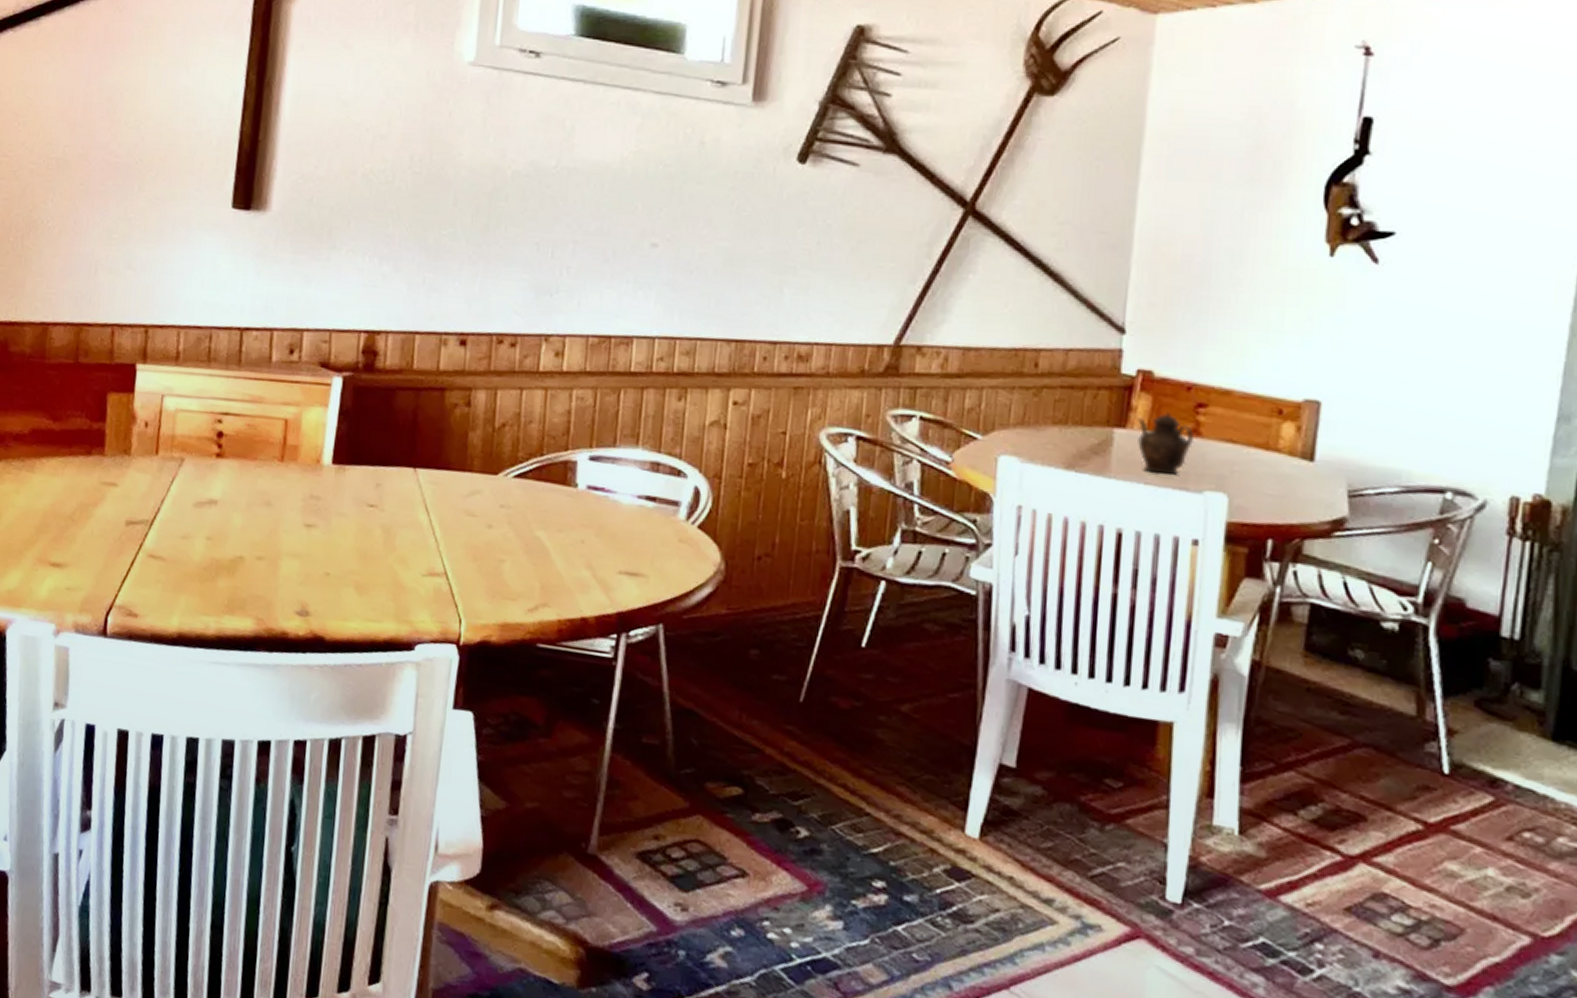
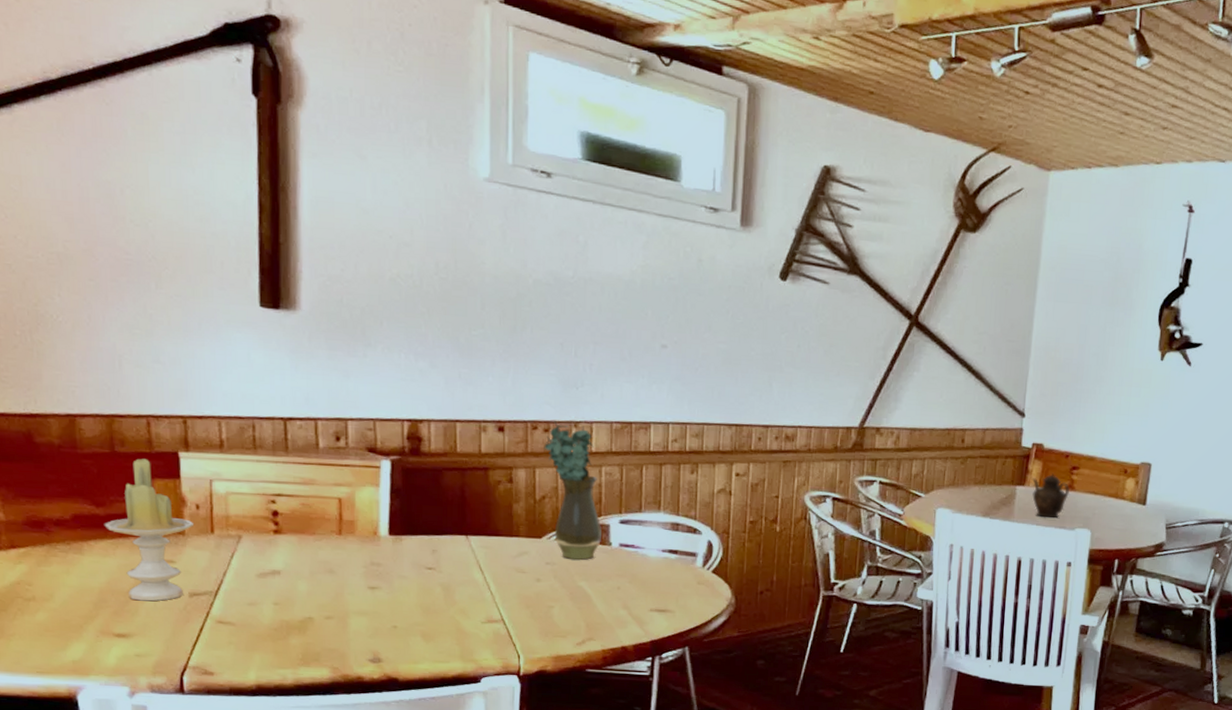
candle: none [57,370,141,529] -> present [104,458,195,602]
vase: none [508,332,567,504] -> present [544,420,601,560]

